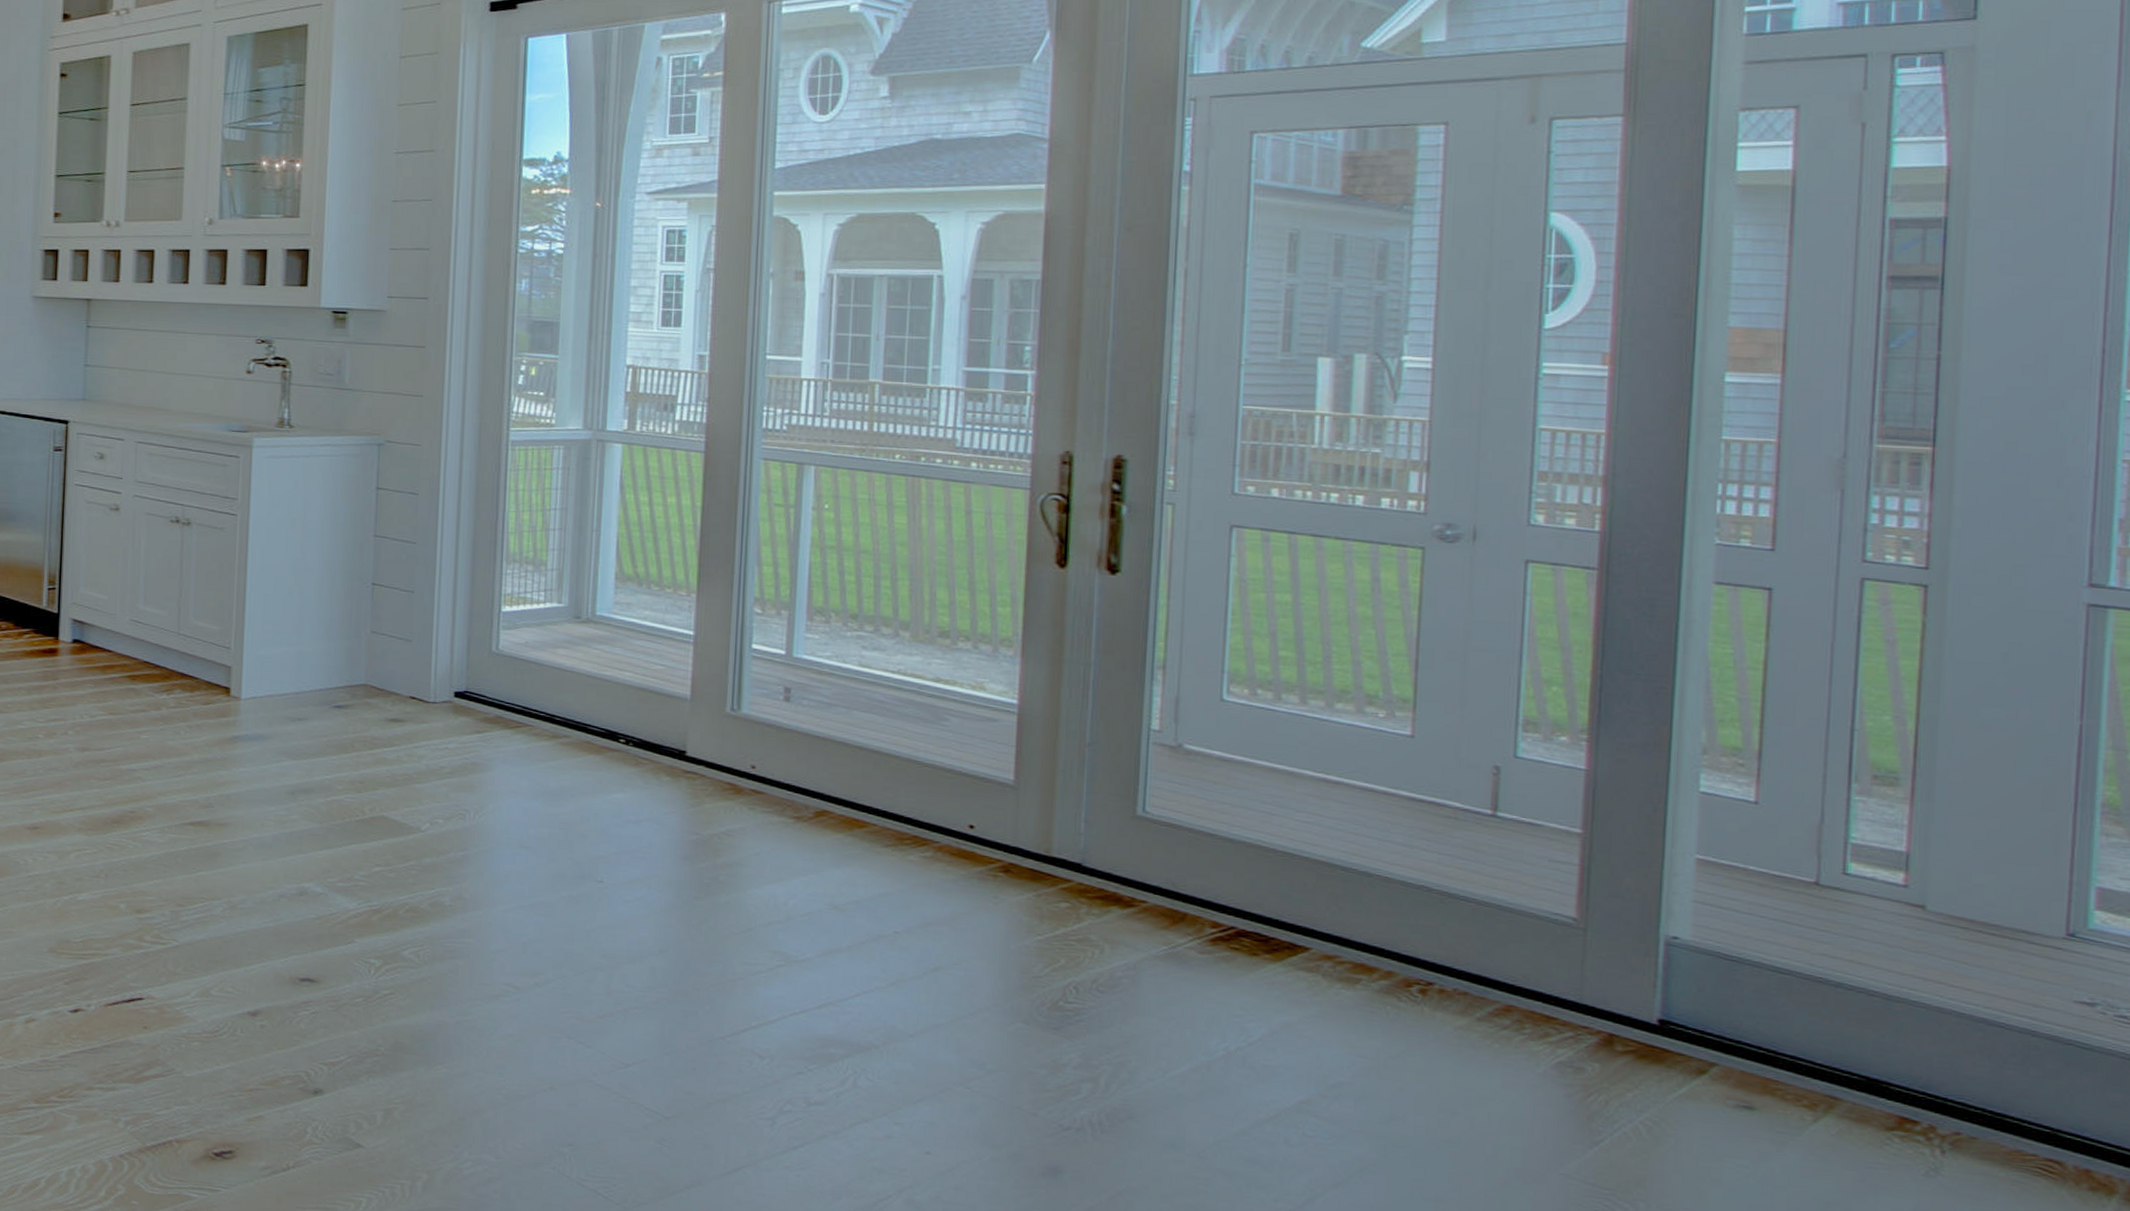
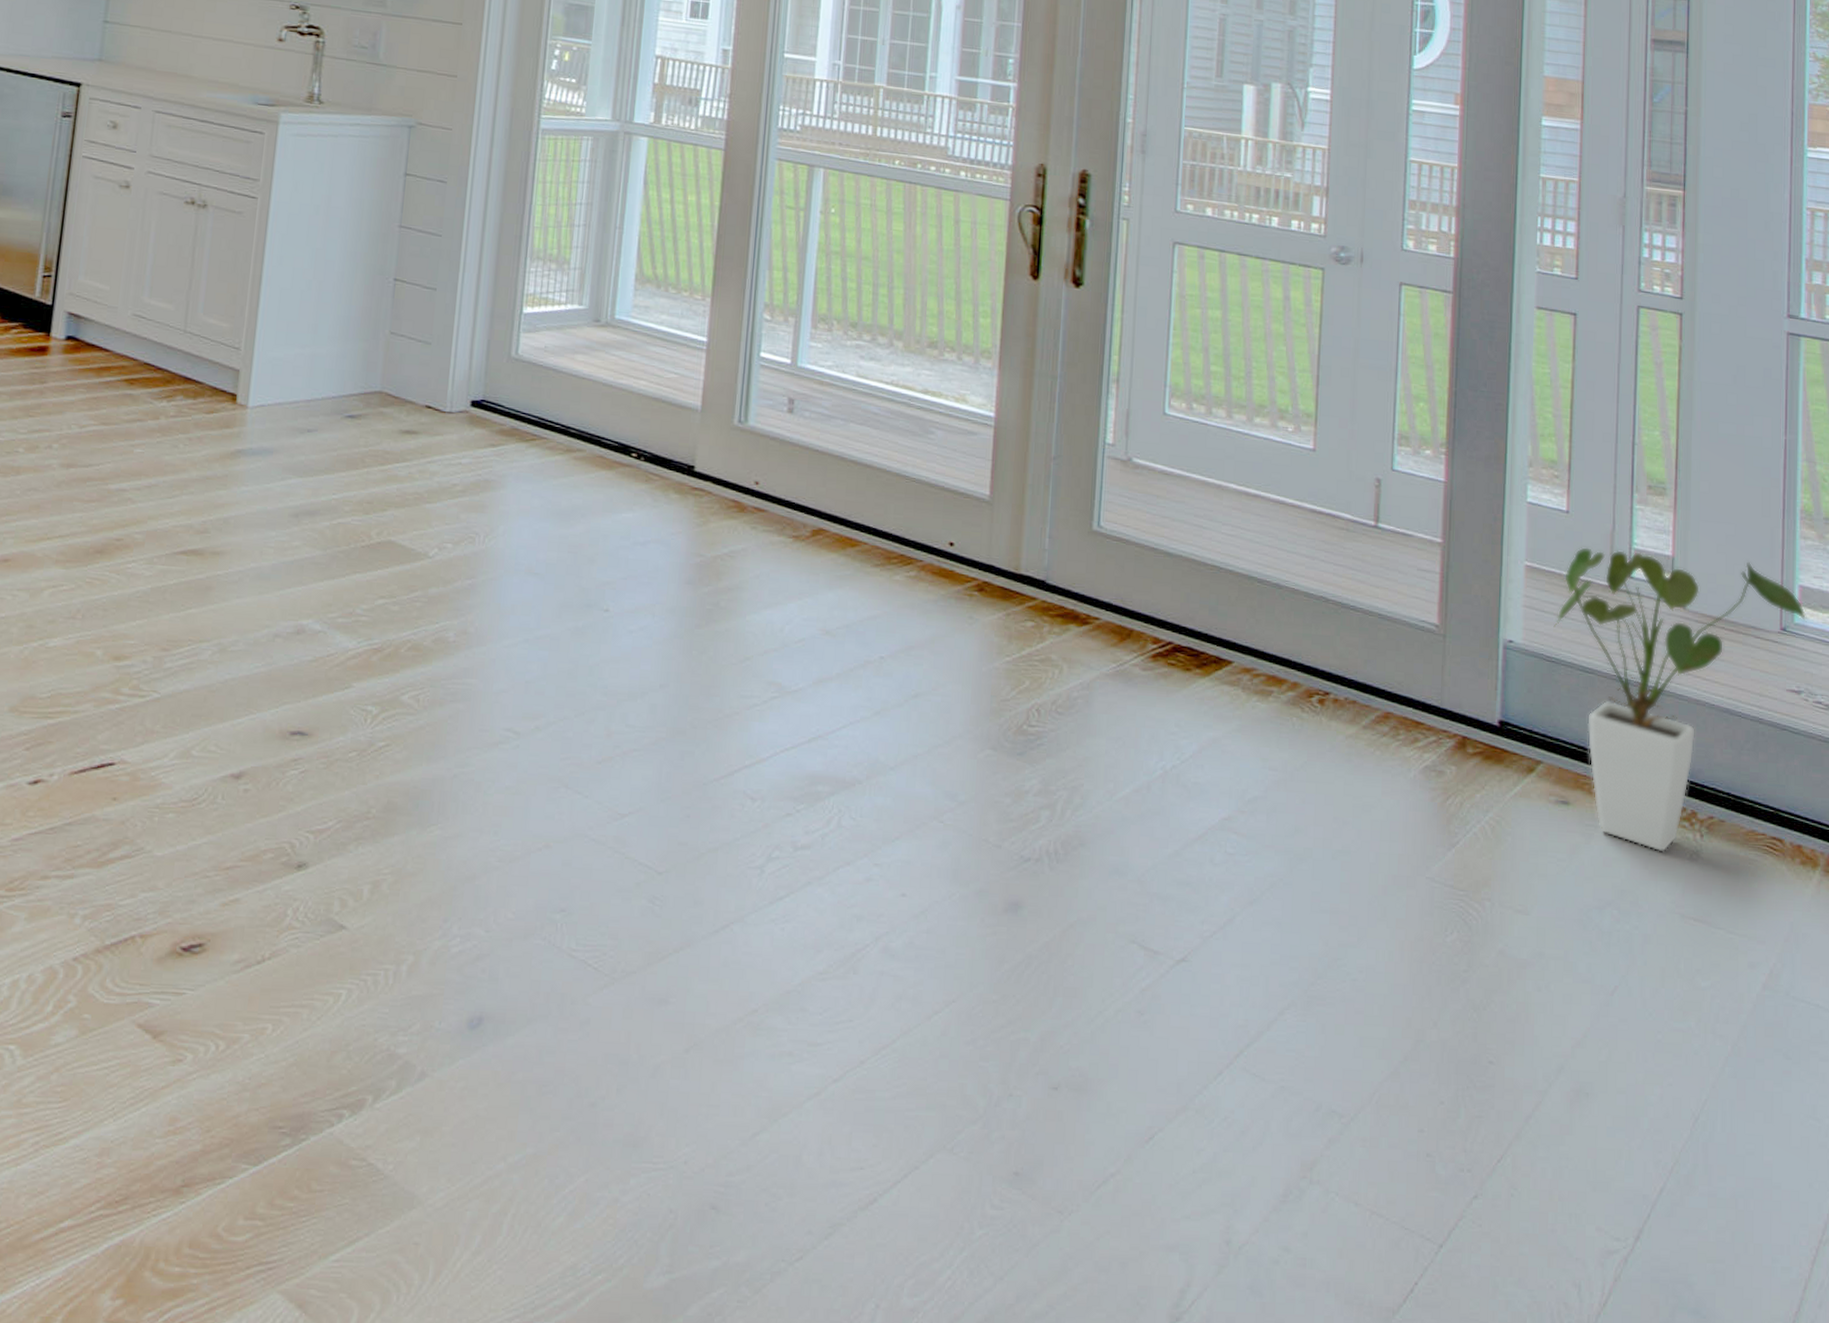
house plant: none [1734,839,2107,1167] -> present [1553,546,1807,853]

